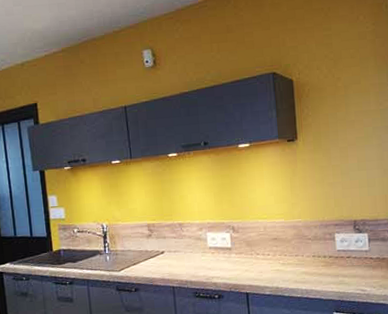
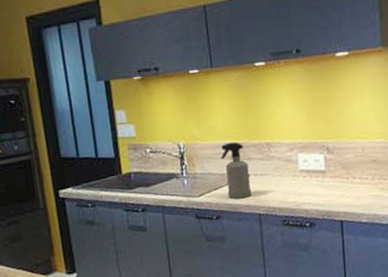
spray bottle: none [139,222,166,273] -> present [221,142,252,199]

